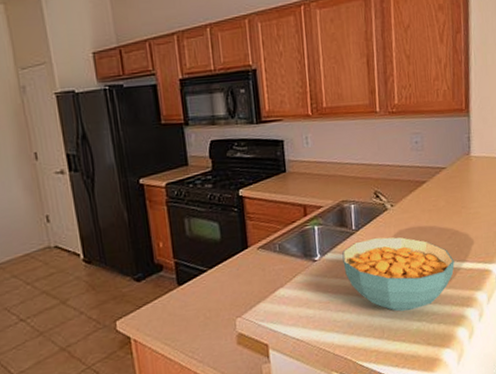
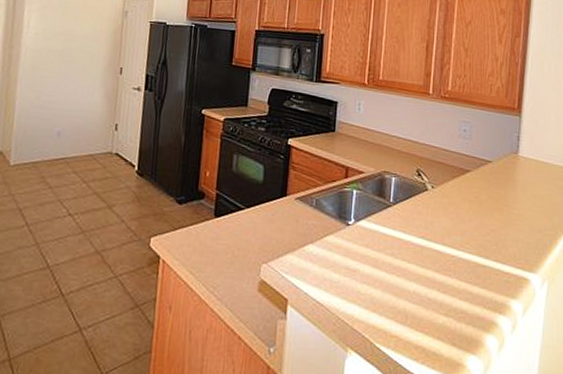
cereal bowl: present [342,237,455,312] -> none [375,215,491,302]

